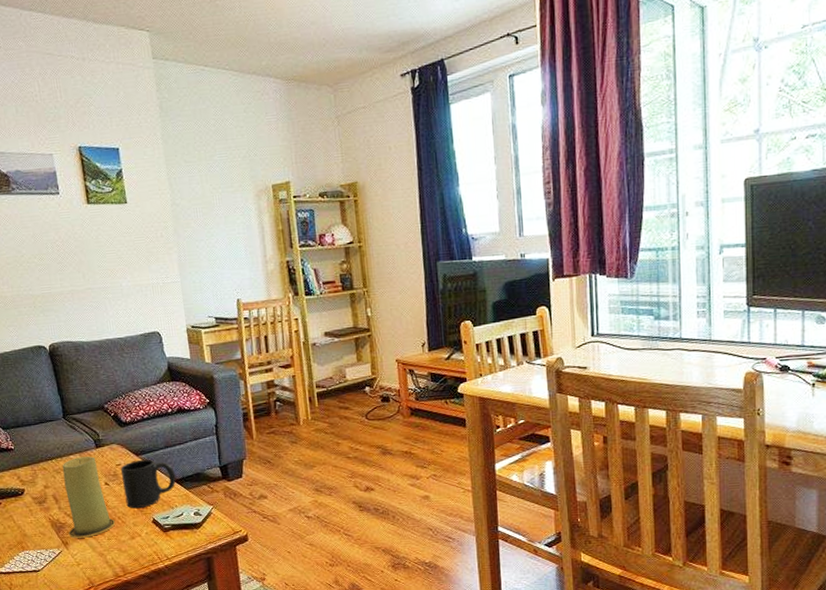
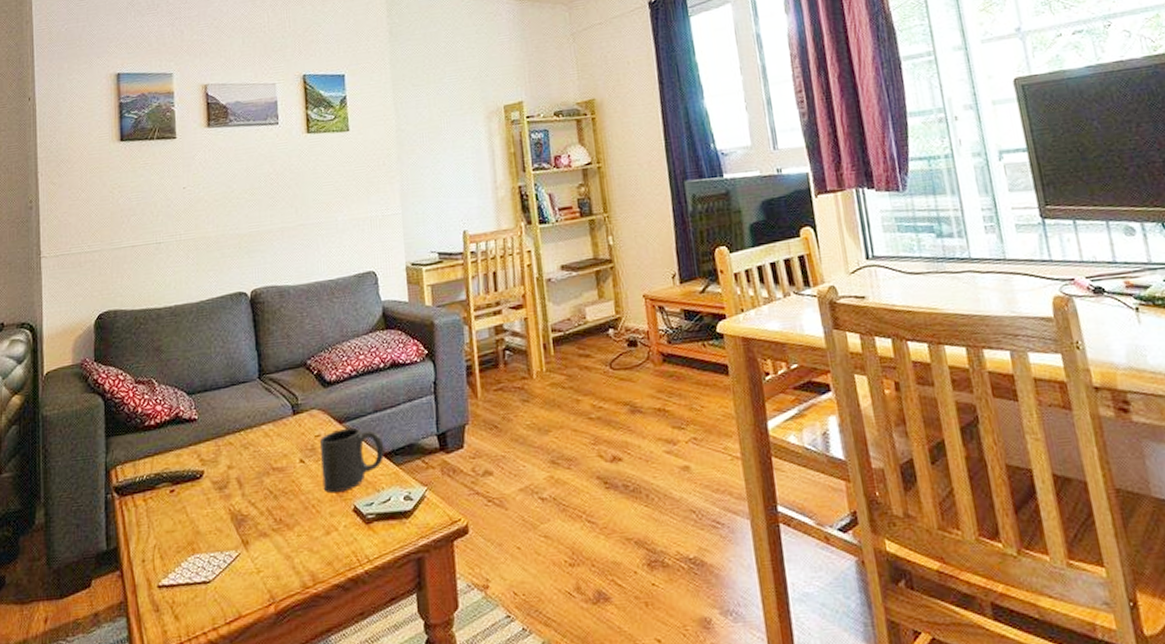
candle: present [62,456,116,538] -> none [251,426,309,536]

